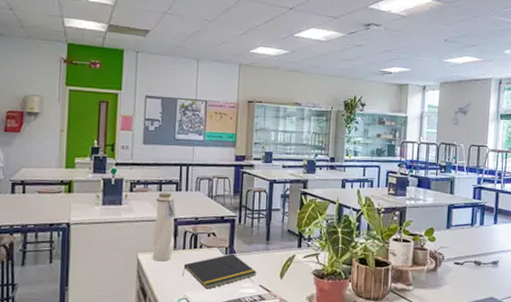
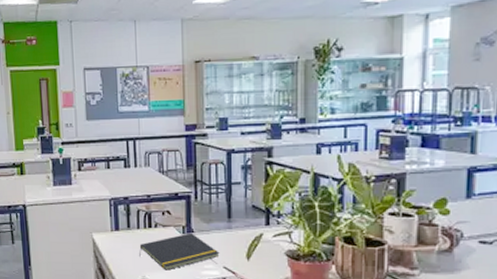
water bottle: present [152,191,176,262] -> none [104,169,129,242]

